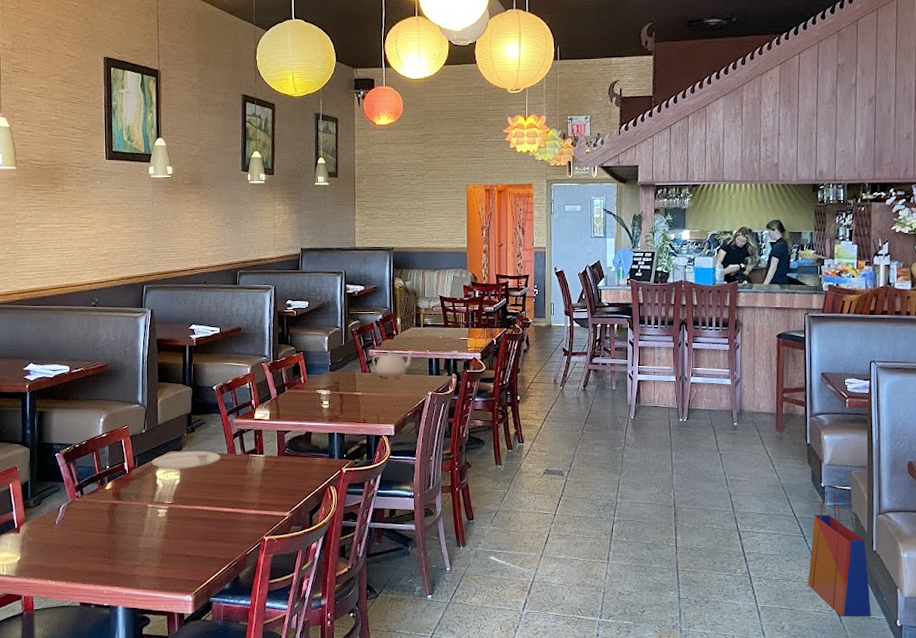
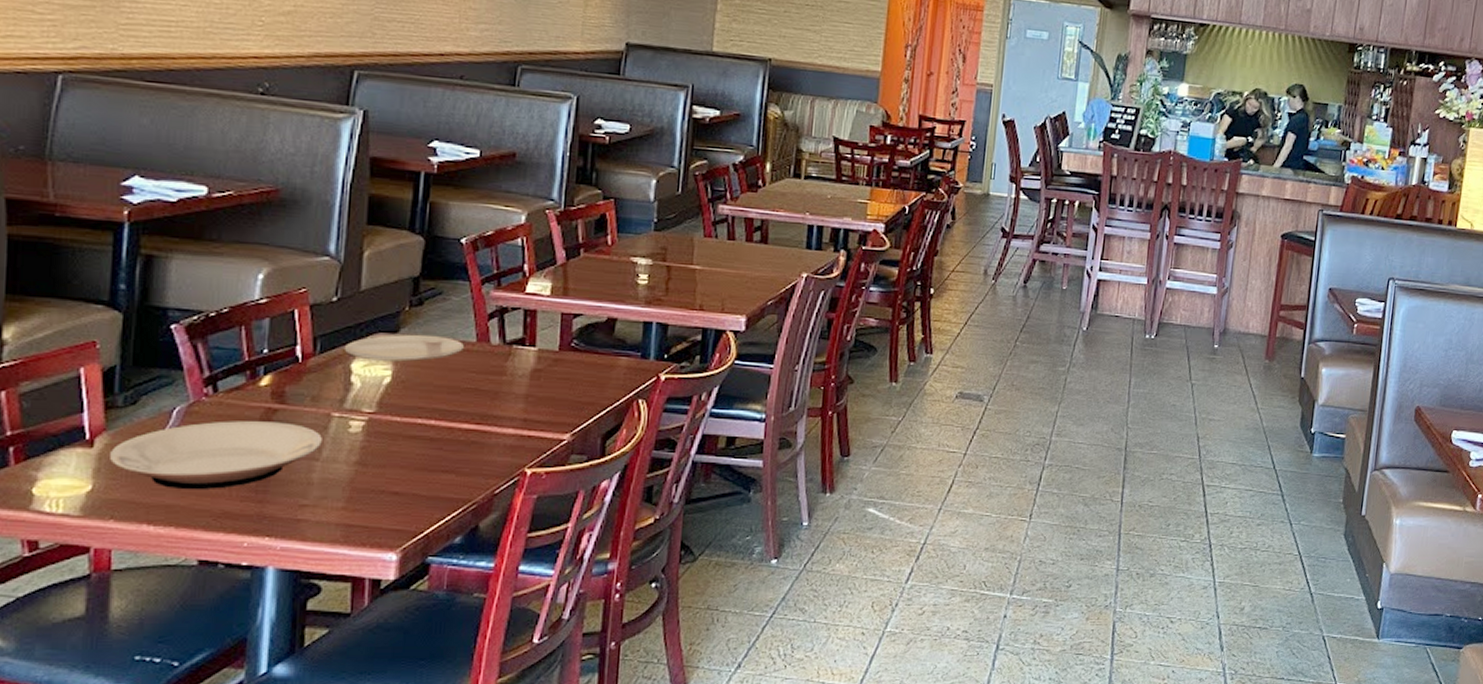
plate: none [29,512,143,557] -> present [110,421,322,489]
teapot: present [371,351,415,380] -> none [719,208,789,251]
shopping bag: present [808,488,871,616] -> none [1279,435,1354,596]

